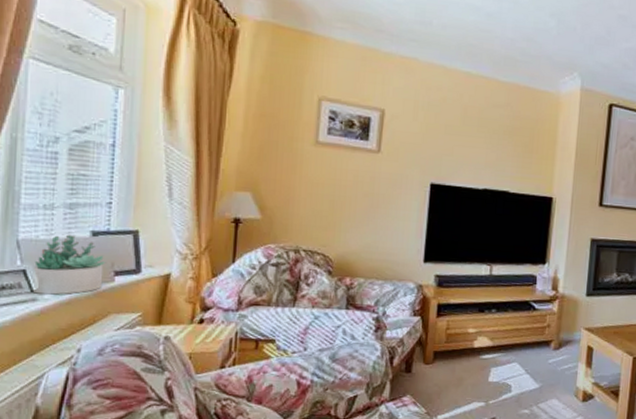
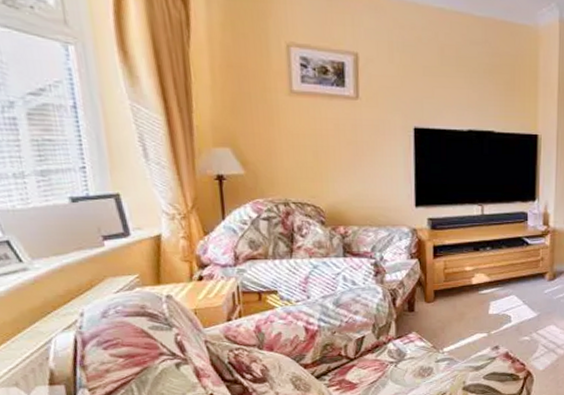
succulent plant: present [33,234,107,295] -> none [16,202,93,263]

